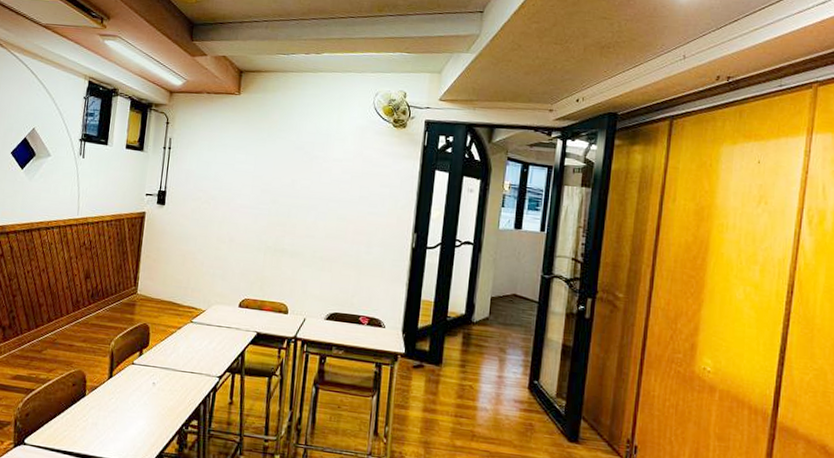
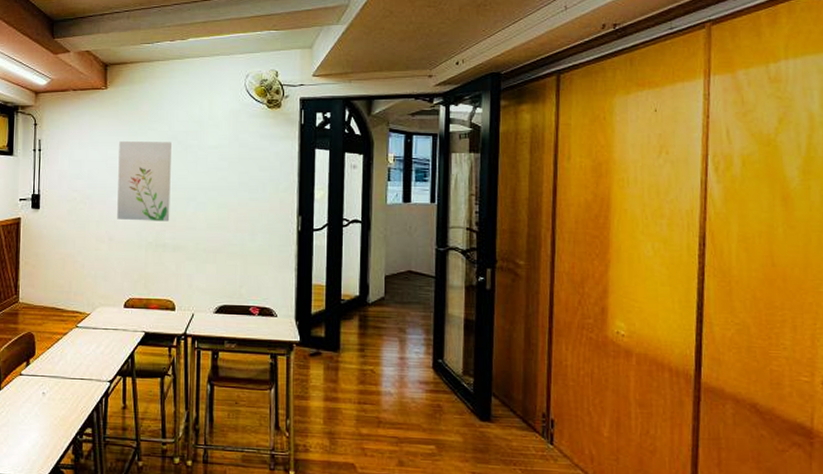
wall art: none [239,147,298,228] -> present [117,141,171,222]

